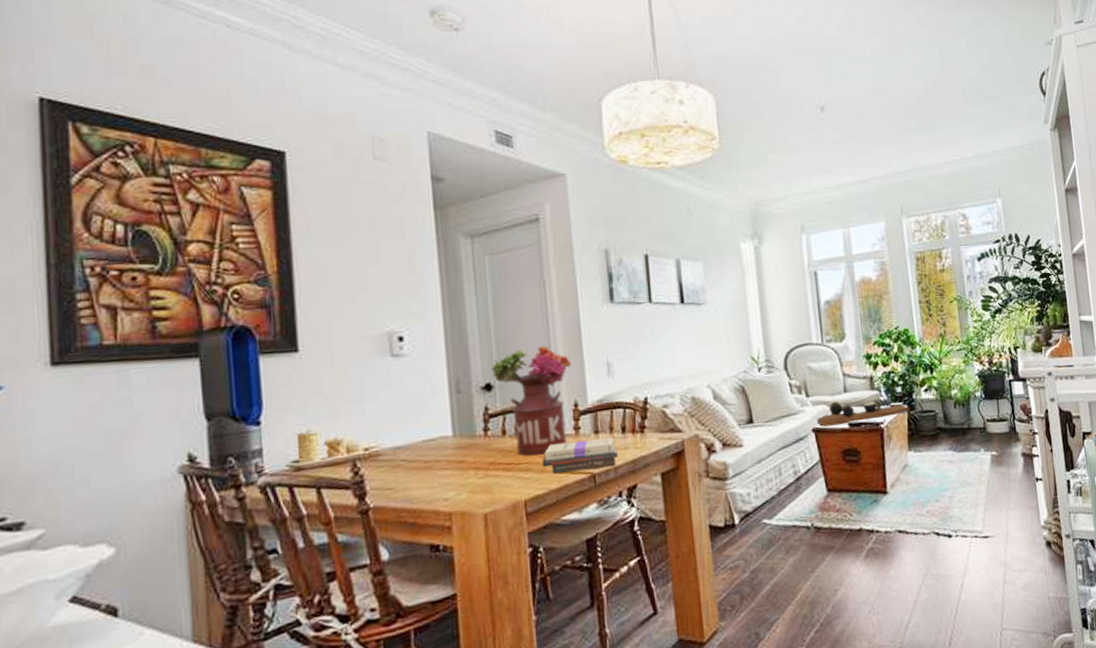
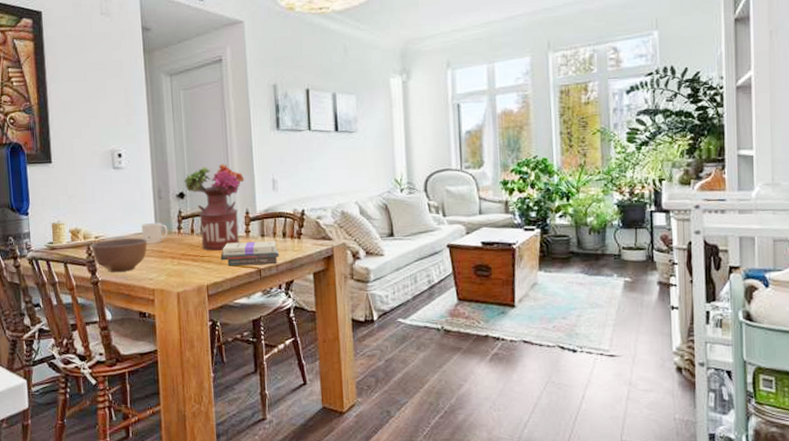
bowl: none [359,445,441,495] -> present [91,238,148,272]
mug: none [432,423,471,454] -> present [141,222,169,245]
decorative tray: present [816,400,909,427] -> none [451,222,542,244]

